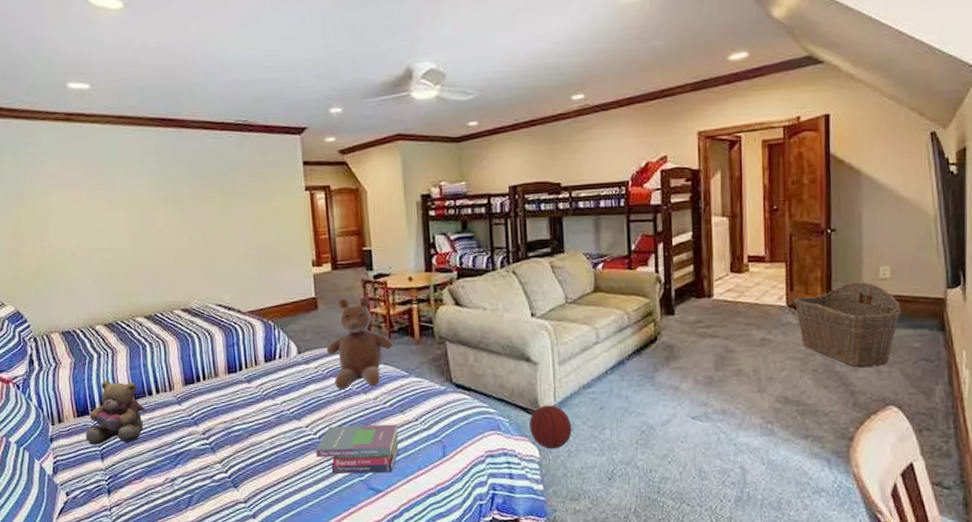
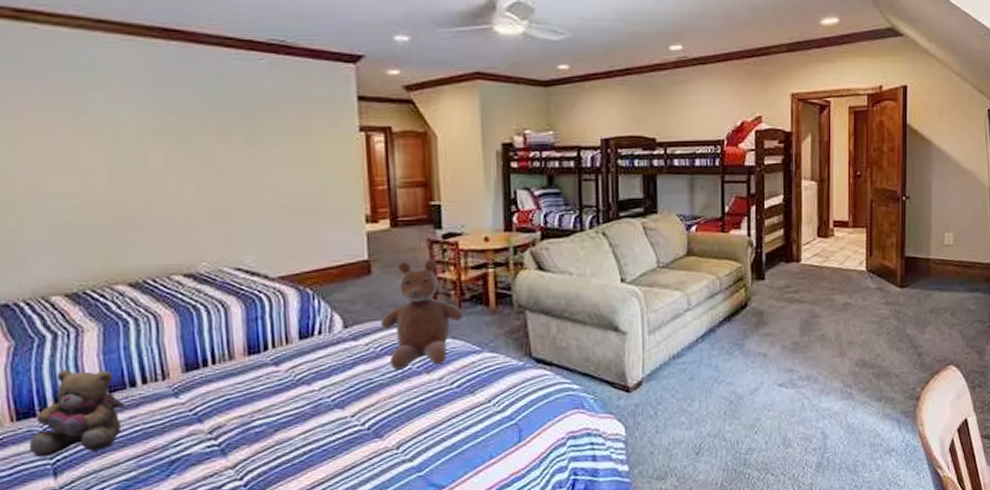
books: present [316,424,399,474] -> none [363,407,467,471]
basketball: present [529,405,572,450] -> none [616,377,660,426]
wicker basket: present [794,282,901,368] -> none [873,248,961,330]

